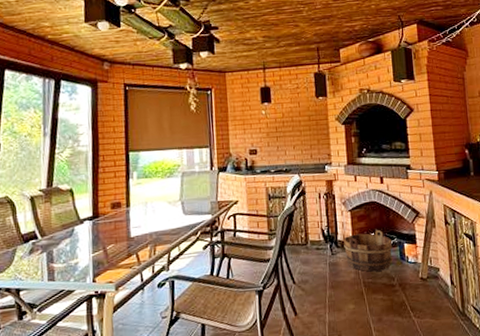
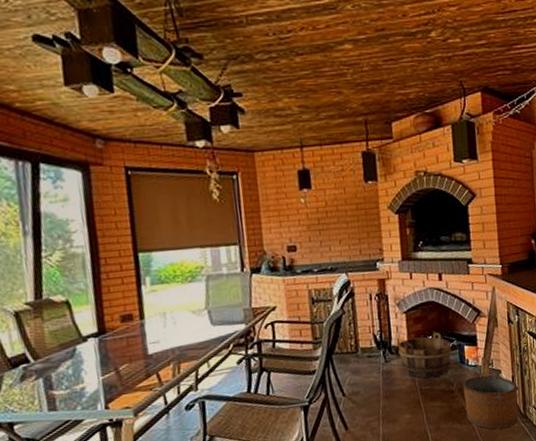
bucket: none [404,255,457,326] -> present [463,357,518,430]

